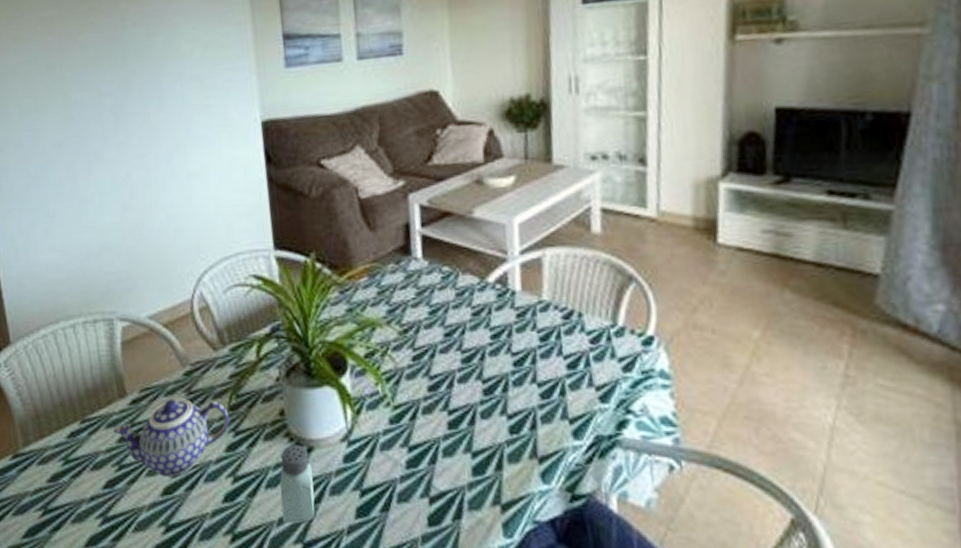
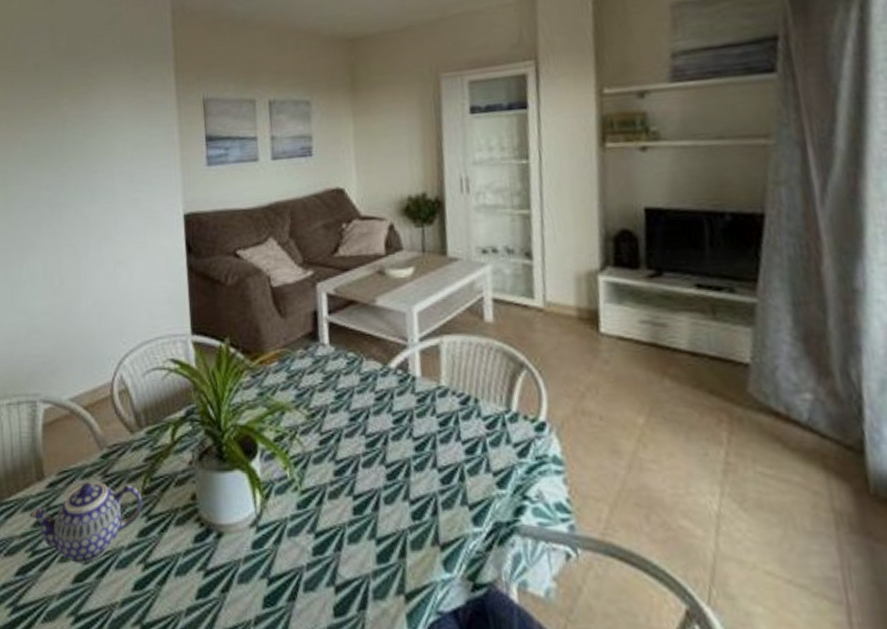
saltshaker: present [280,445,315,524] -> none [189,530,223,614]

